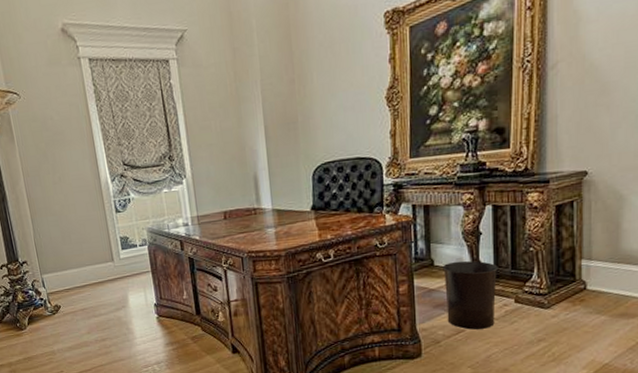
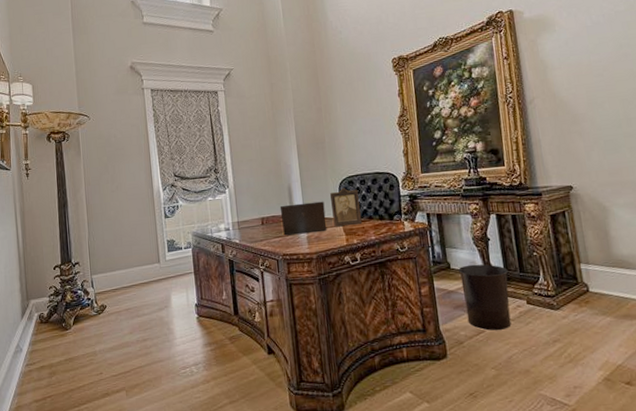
laptop: none [244,192,298,231] -> present [279,201,327,236]
photo frame: none [301,175,338,222] -> present [329,187,363,227]

